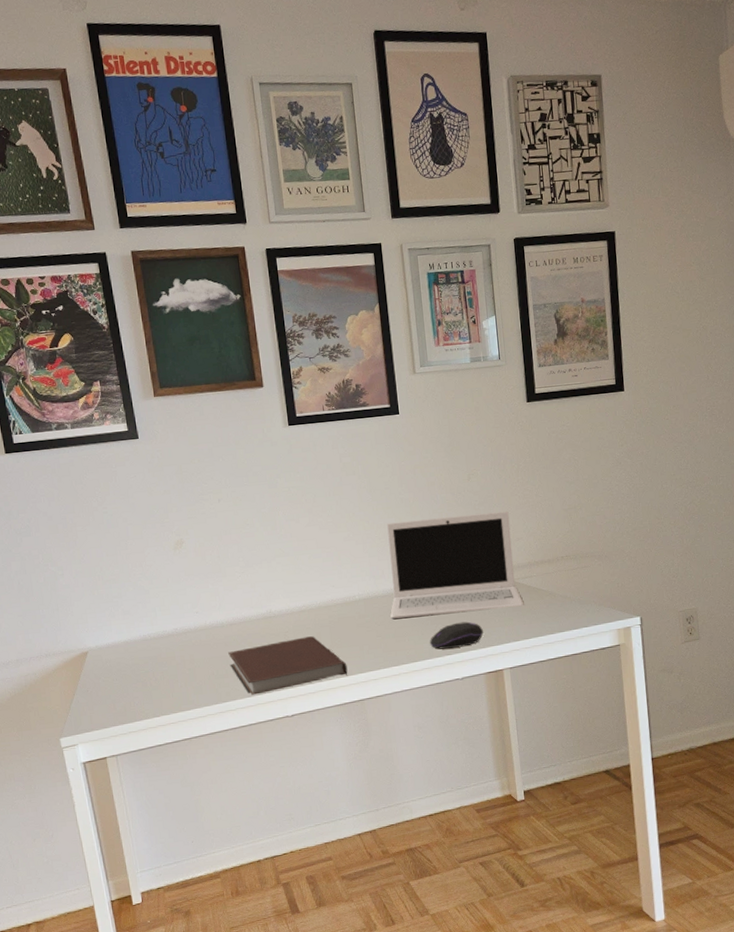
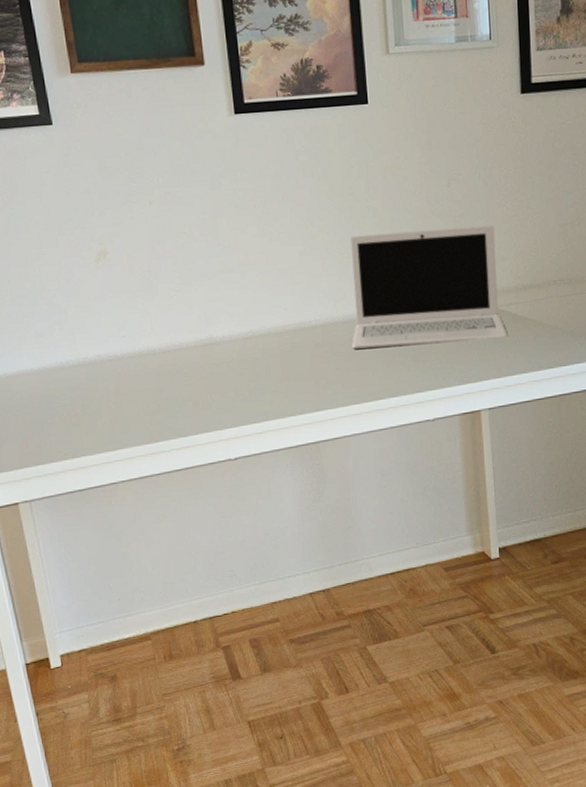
notebook: present [228,636,348,695] -> none [161,367,301,434]
computer mouse: present [430,621,483,650] -> none [397,354,459,386]

